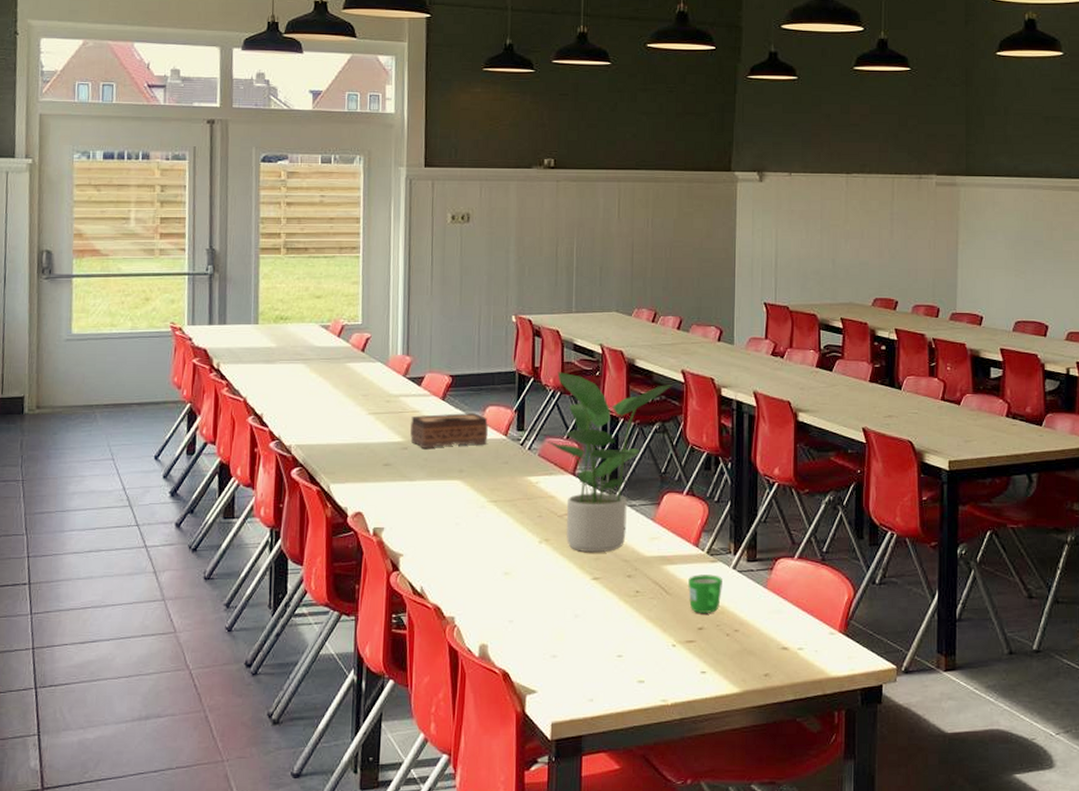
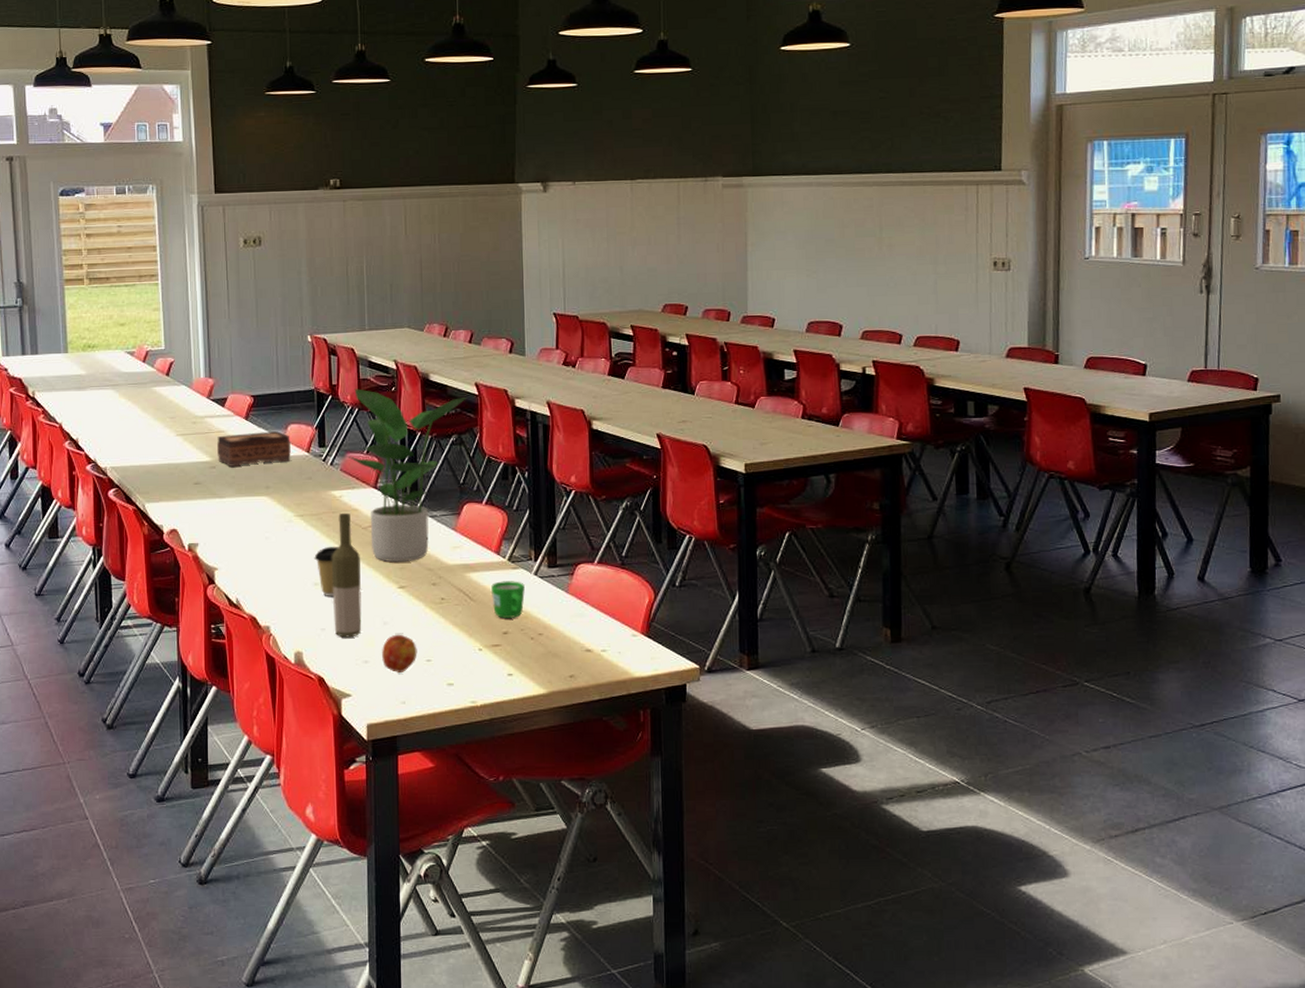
coffee cup: none [506,535,533,586] -> present [314,547,339,596]
bottle: none [522,499,554,631] -> present [331,512,362,638]
apple: none [571,628,609,668] -> present [382,634,417,672]

